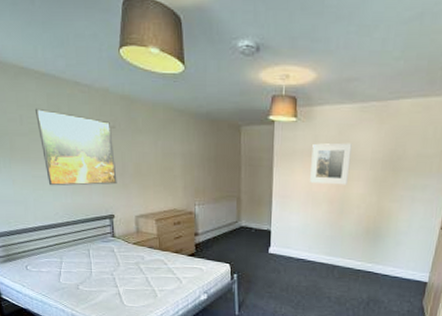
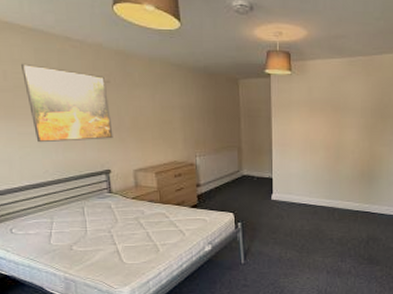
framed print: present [310,143,352,185] -> none [307,93,343,132]

